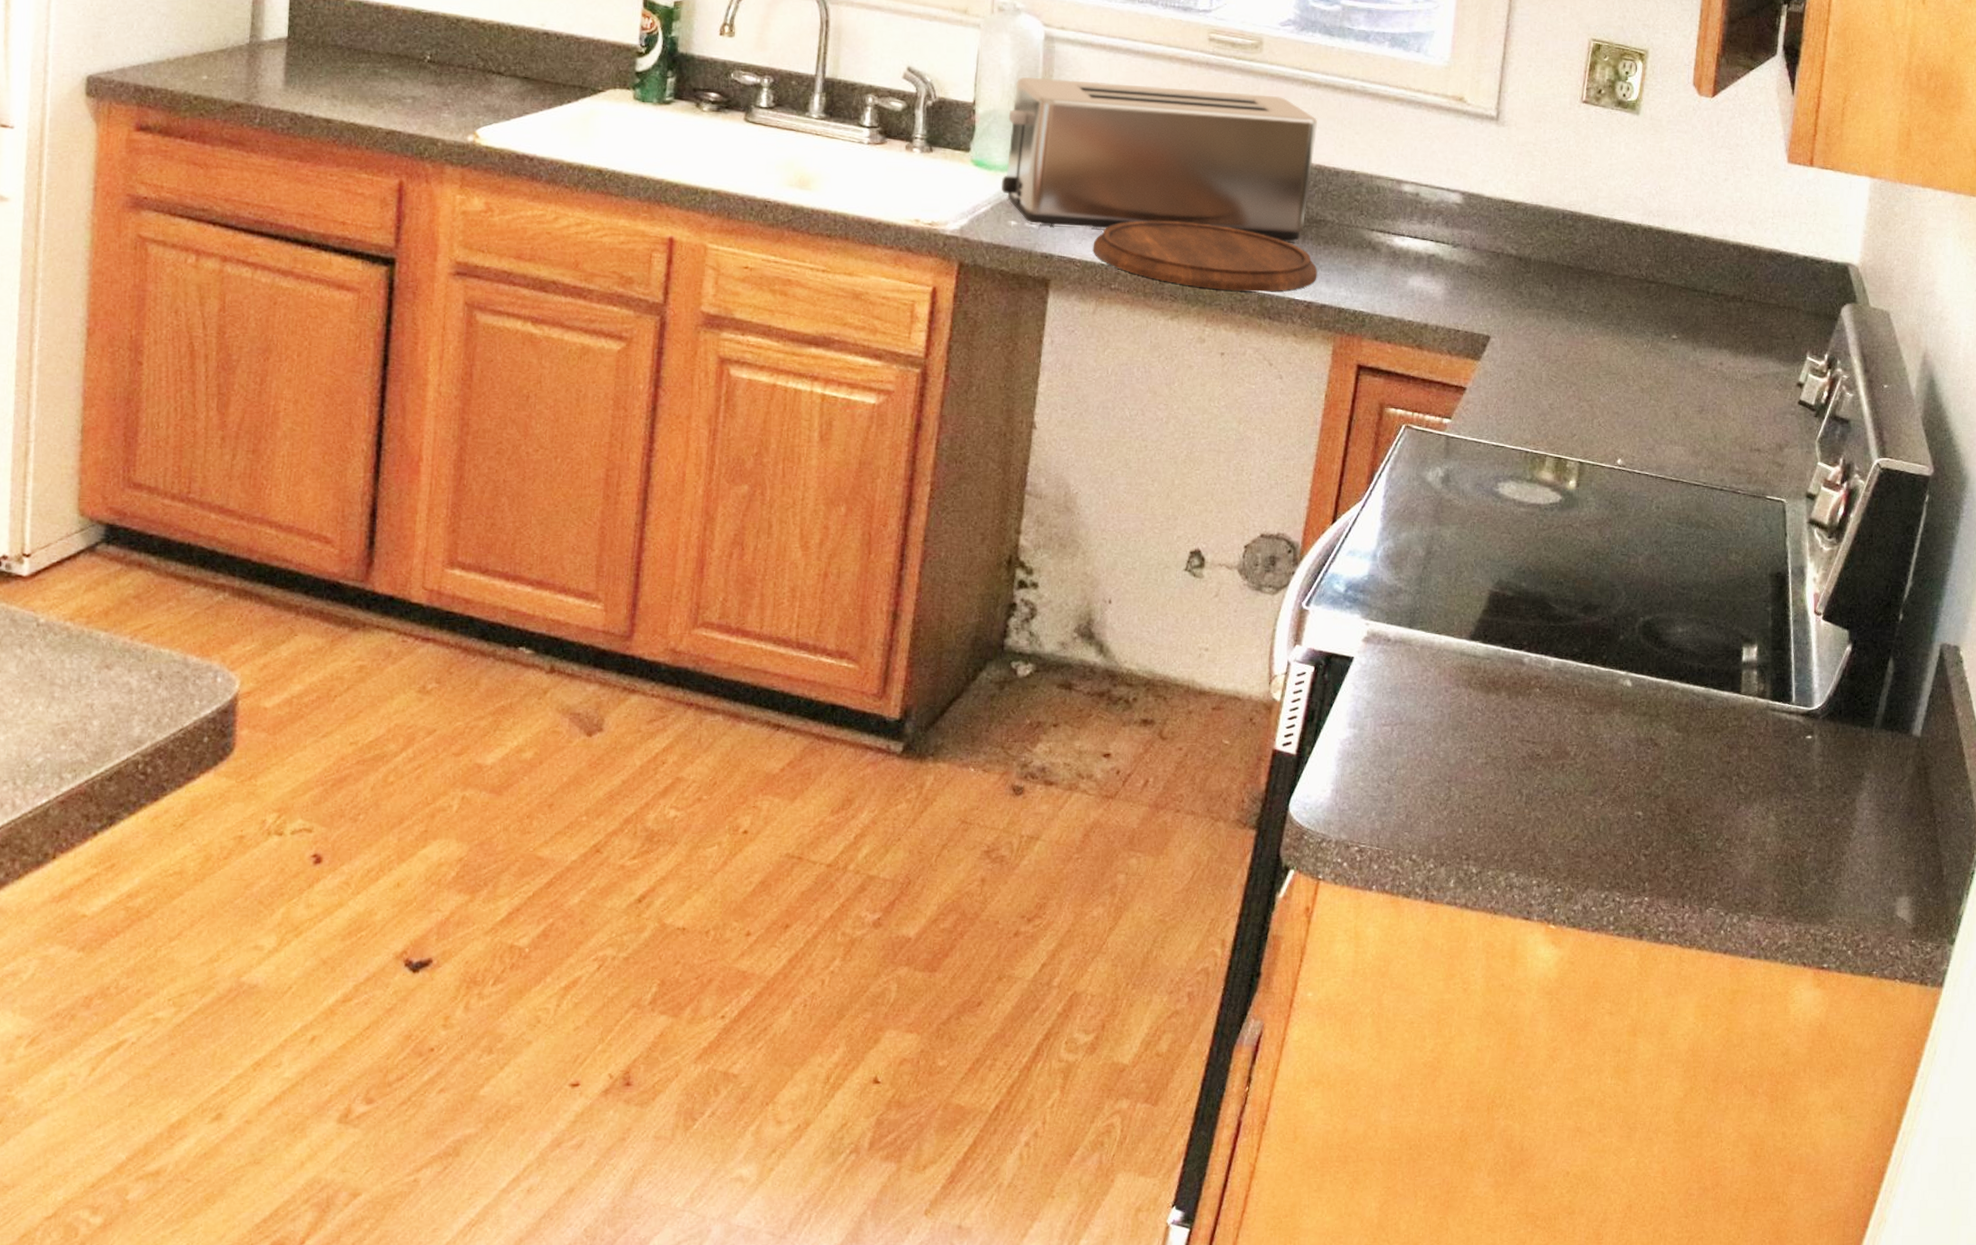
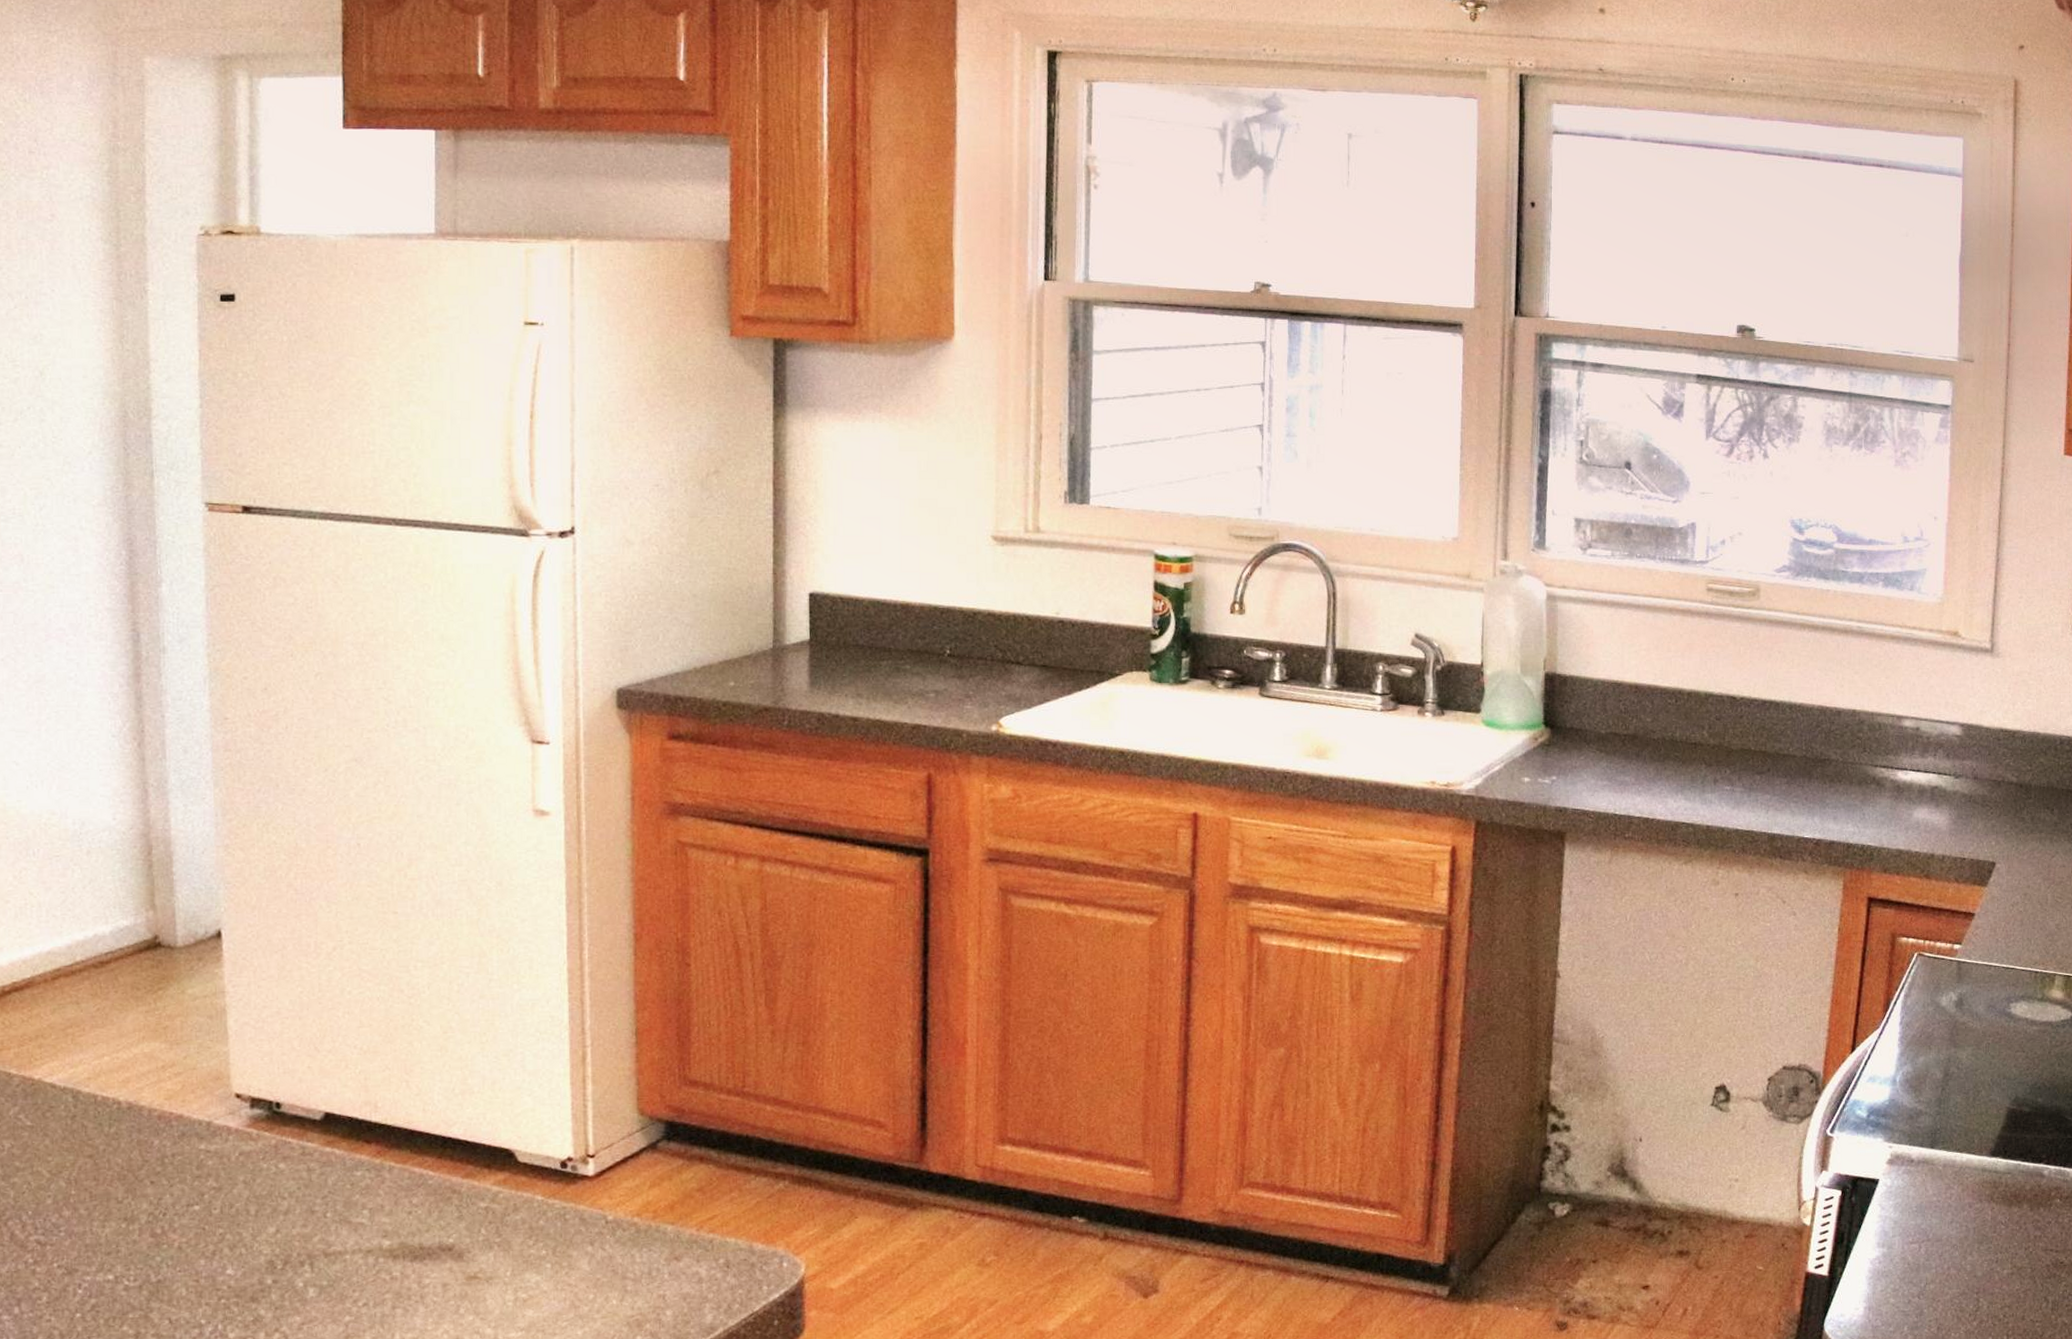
toaster: present [1001,77,1317,241] -> none [1512,636,1817,782]
cutting board: present [1093,220,1318,292] -> none [1605,768,1825,833]

